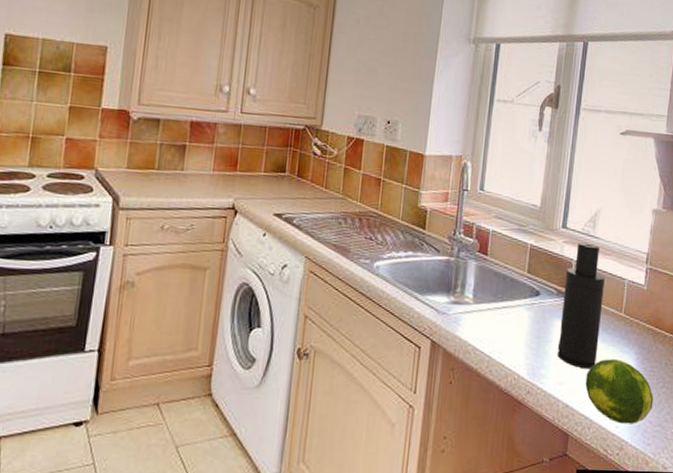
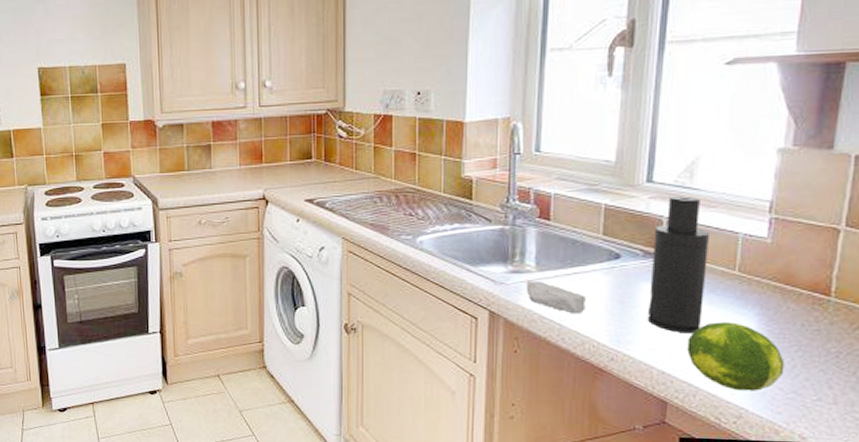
soap bar: none [464,312,511,347] -> present [526,281,586,314]

